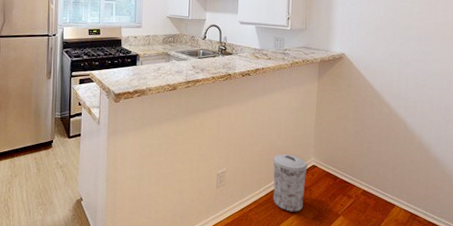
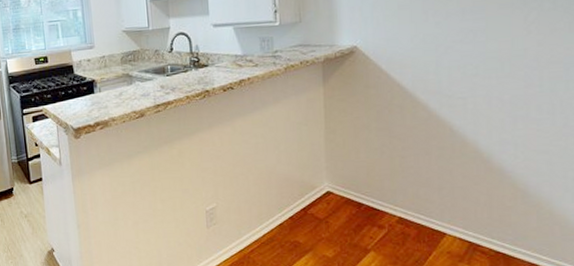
trash can: present [272,154,308,212] -> none [273,181,321,250]

